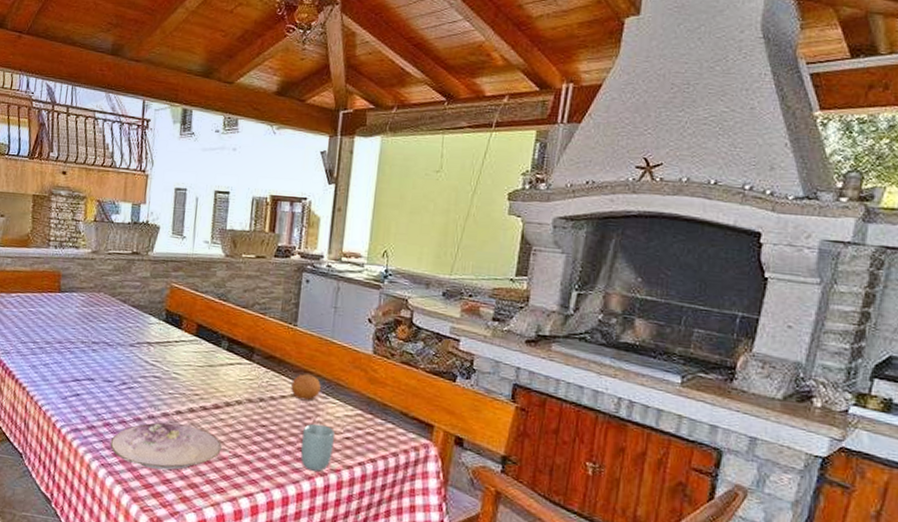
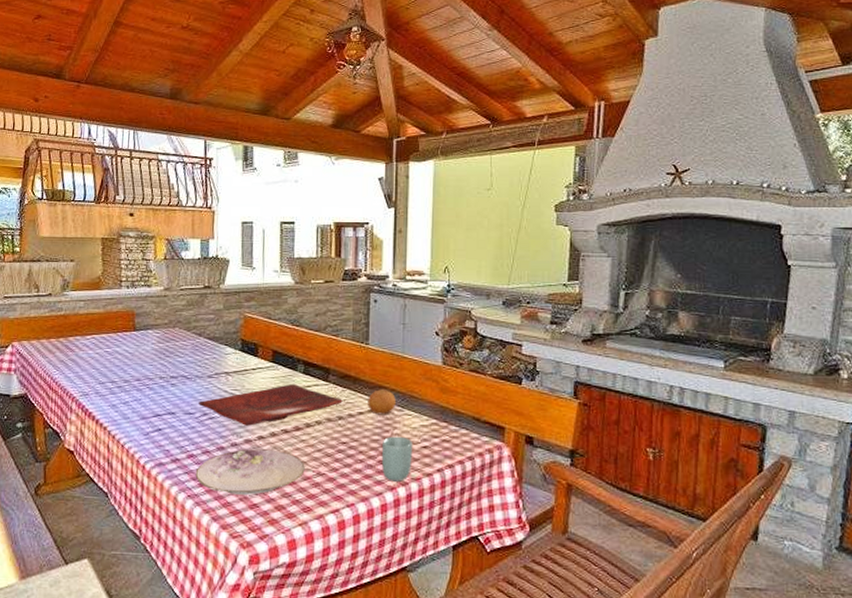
cutting board: none [118,360,266,399] -> present [199,384,343,426]

